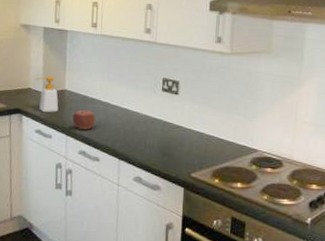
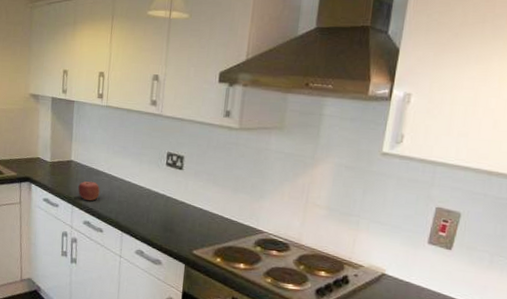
soap bottle: present [34,76,59,113] -> none [42,146,65,183]

